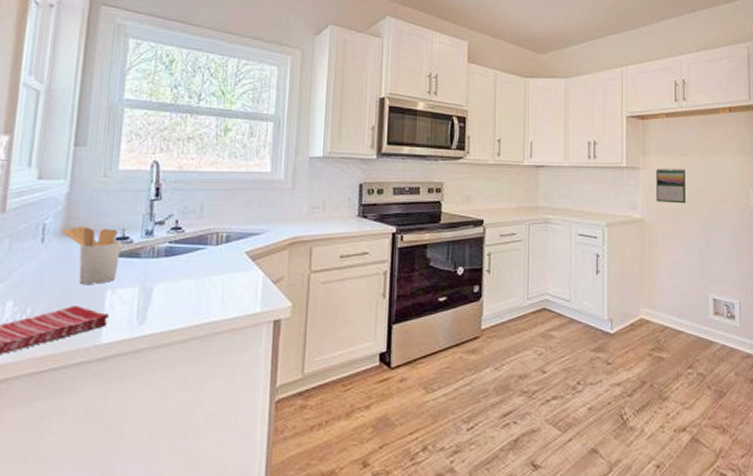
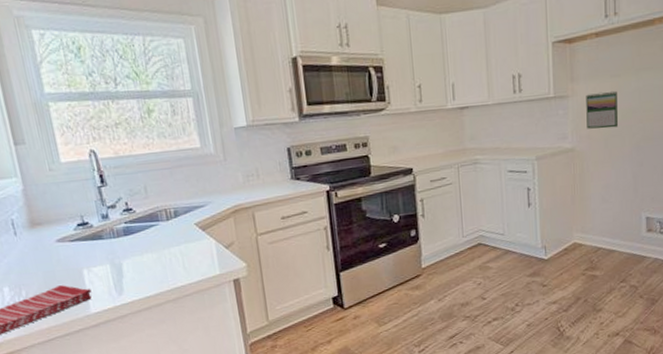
utensil holder: present [61,227,122,284] -> none [28,216,88,267]

